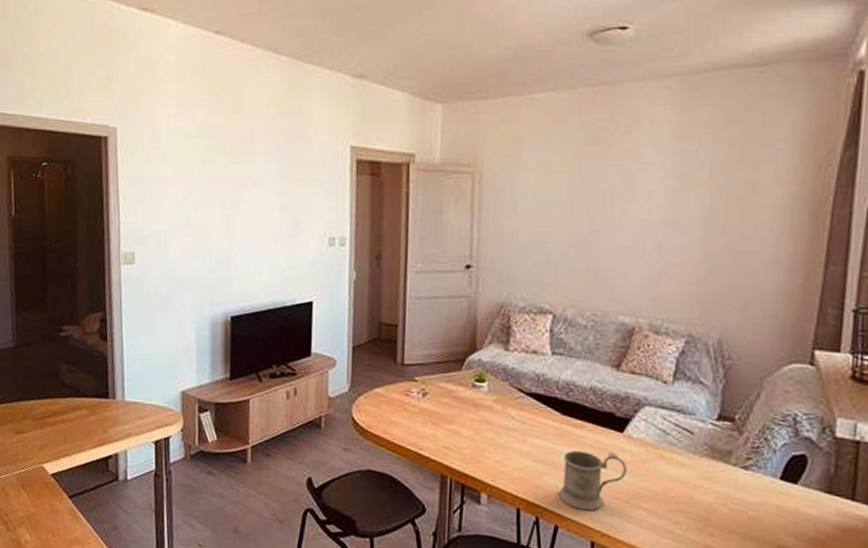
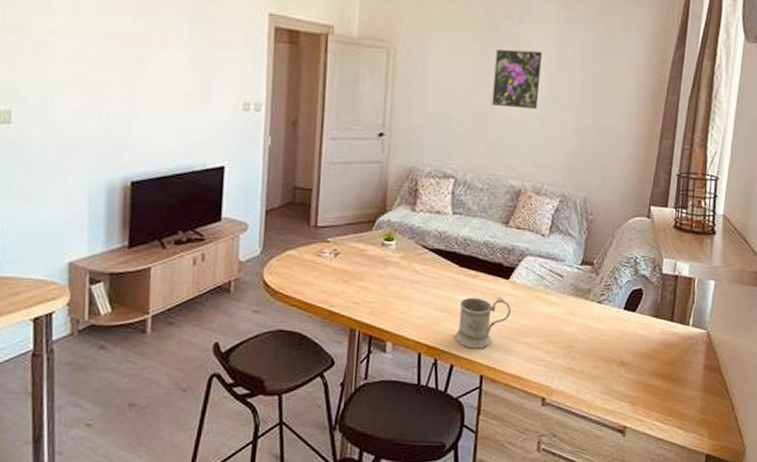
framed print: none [594,164,657,234] -> present [492,49,543,110]

